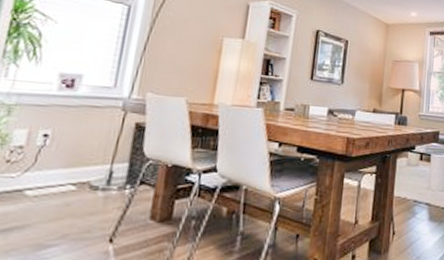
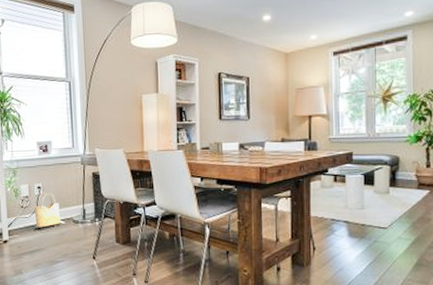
woven basket: none [24,143,74,194] -> present [34,192,61,228]

